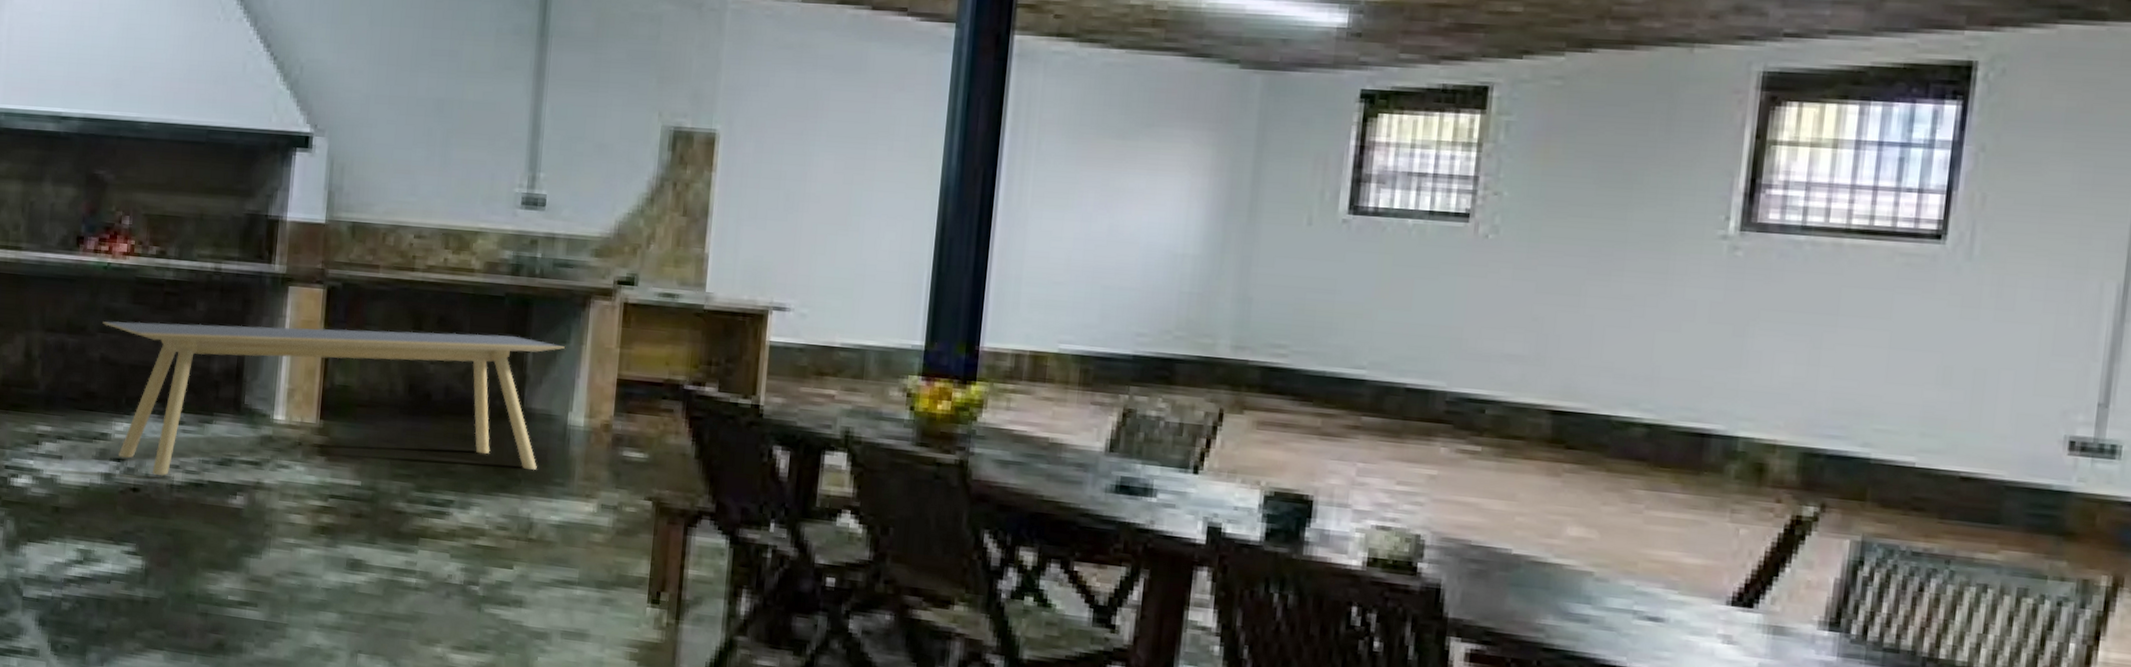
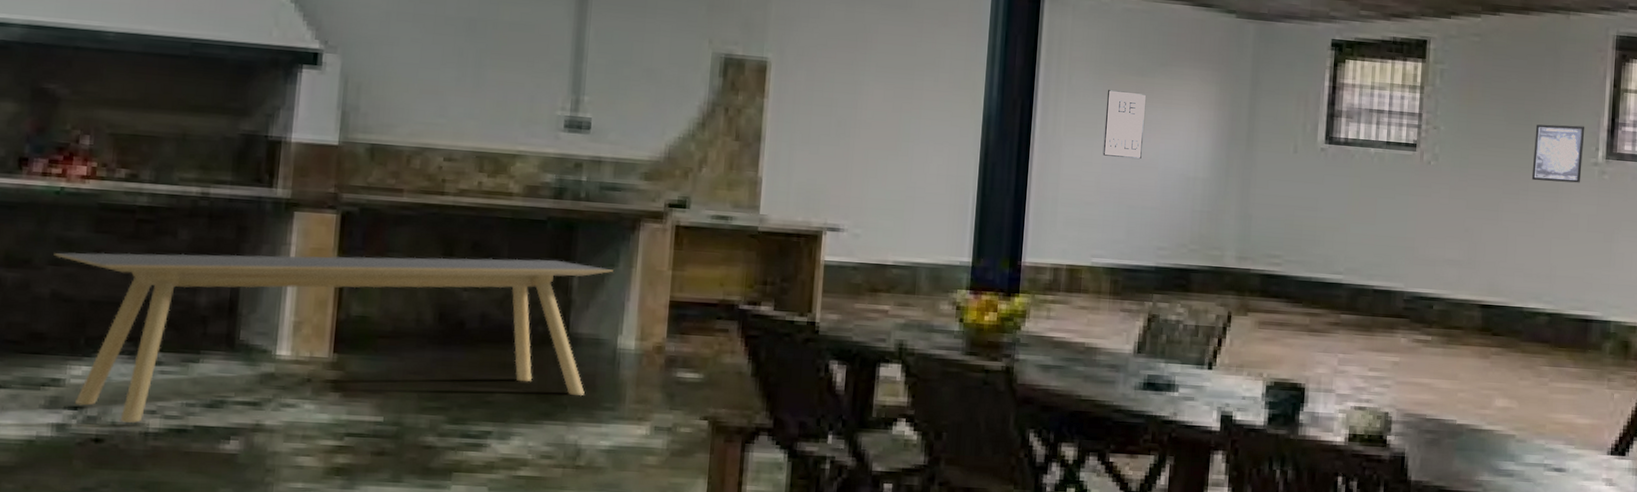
wall art: none [1074,156,1128,233] -> present [1102,90,1147,159]
wall art: none [1629,187,1711,261] -> present [1531,124,1585,183]

